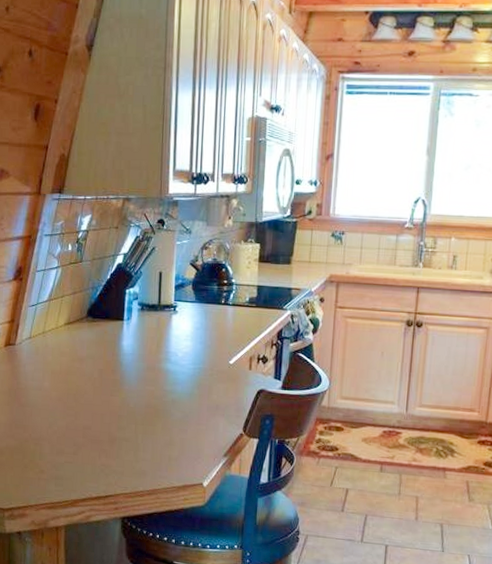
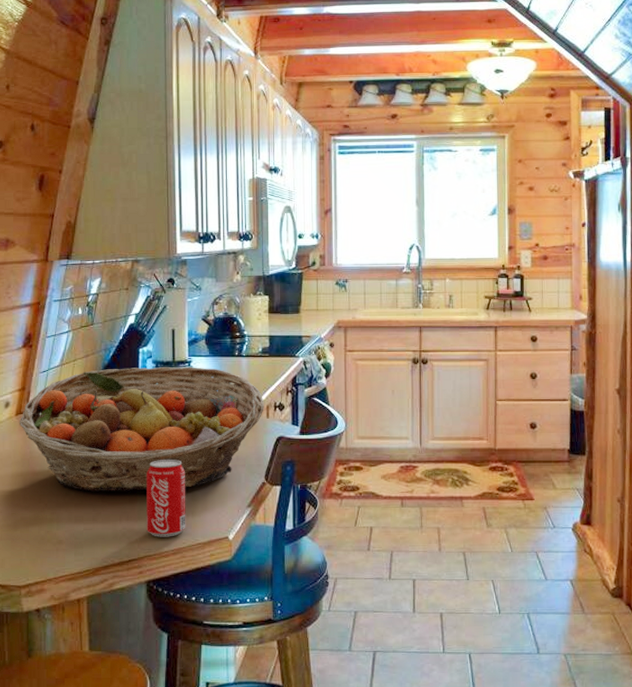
fruit basket: none [7,307,248,432] -> present [18,367,264,491]
beverage can: none [124,402,164,478] -> present [147,460,186,537]

